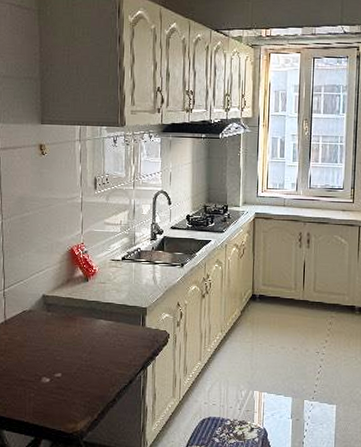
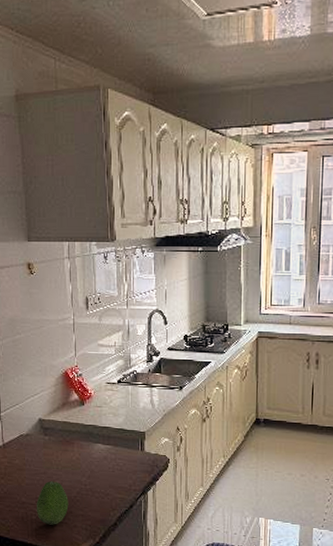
fruit: none [35,357,68,403] -> present [36,480,69,525]

